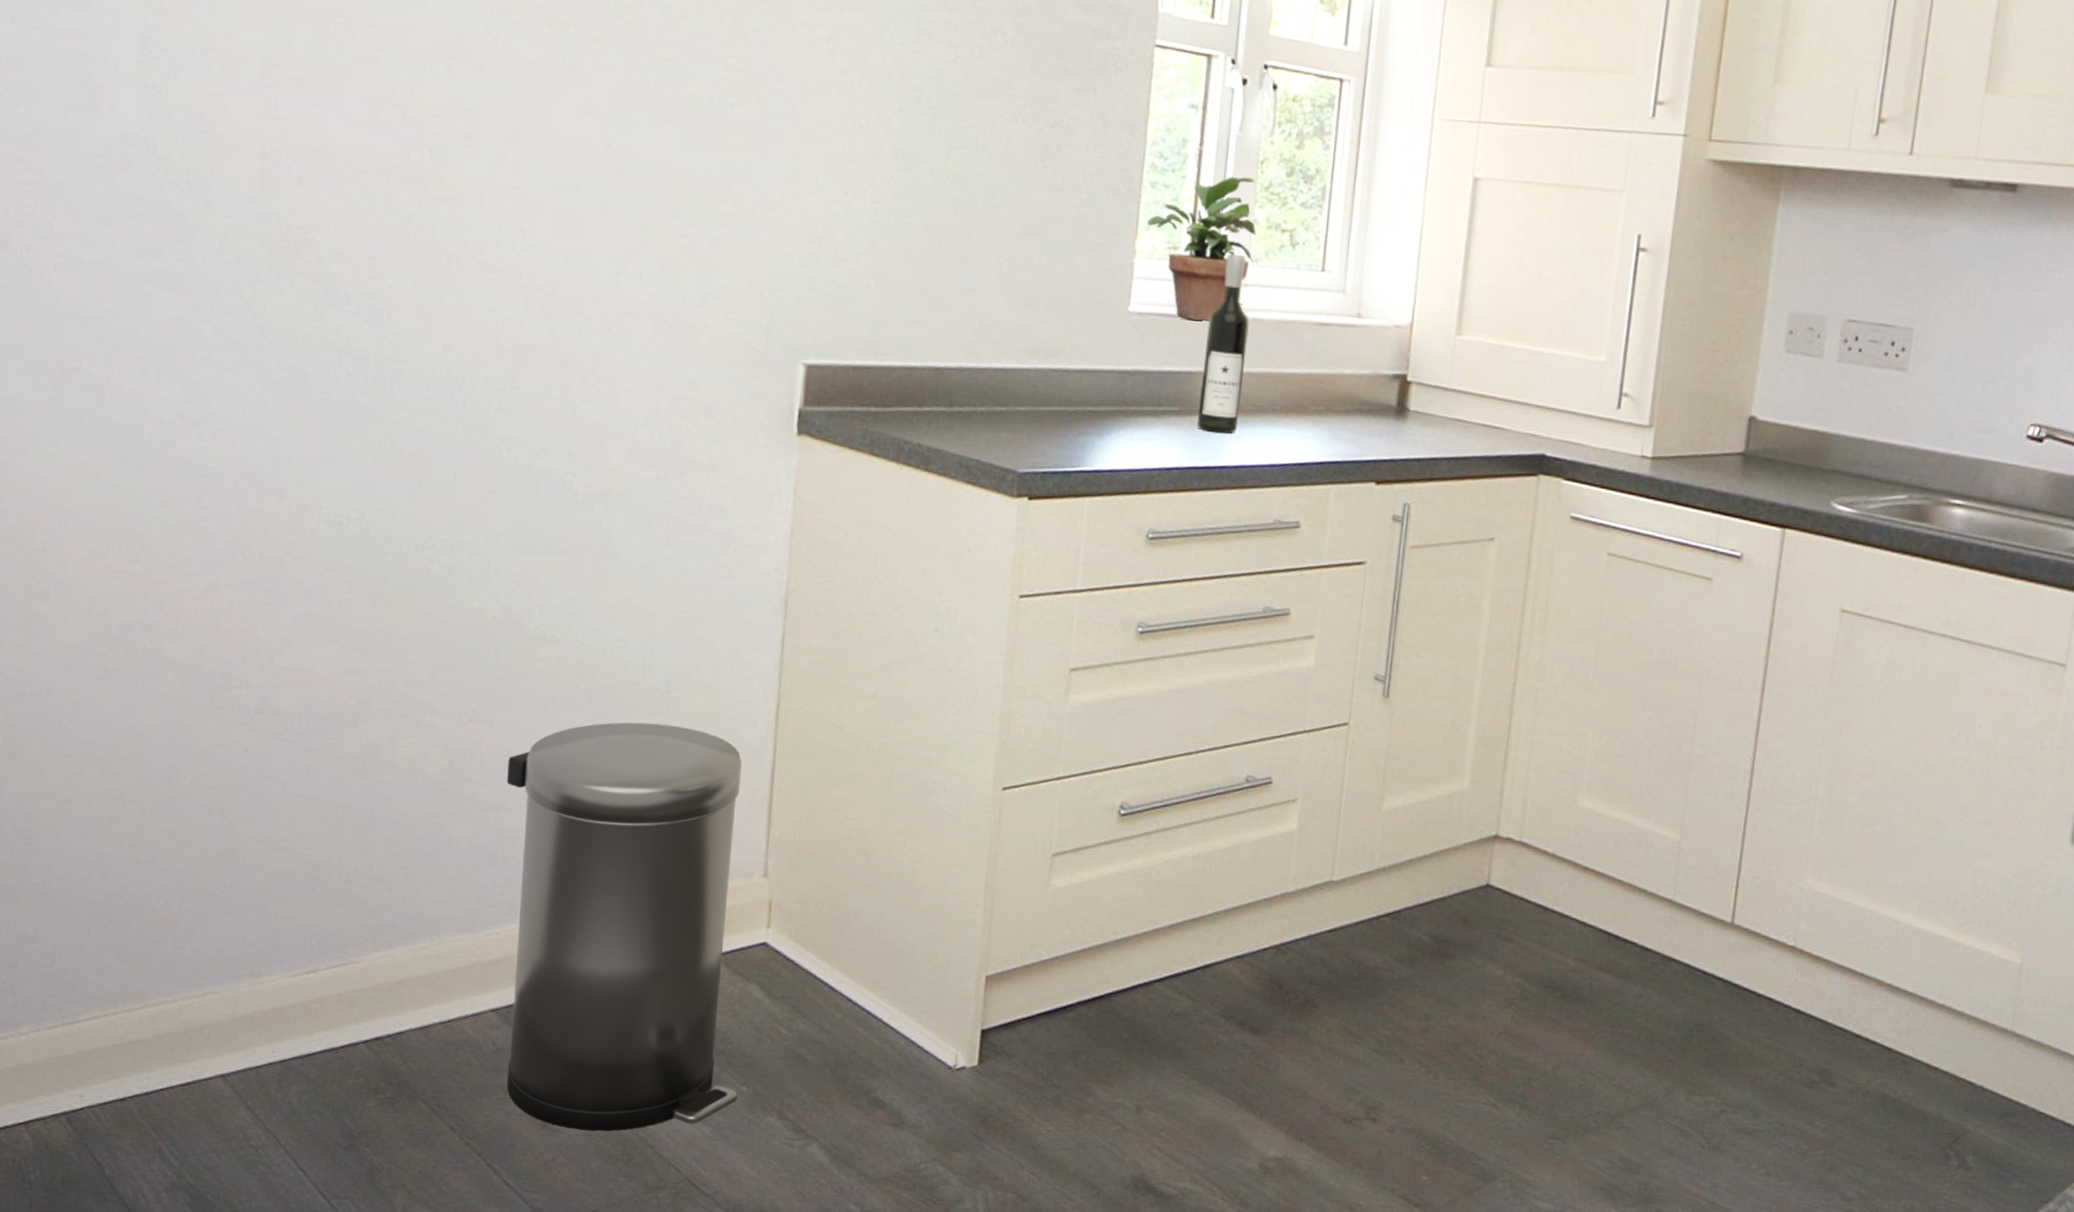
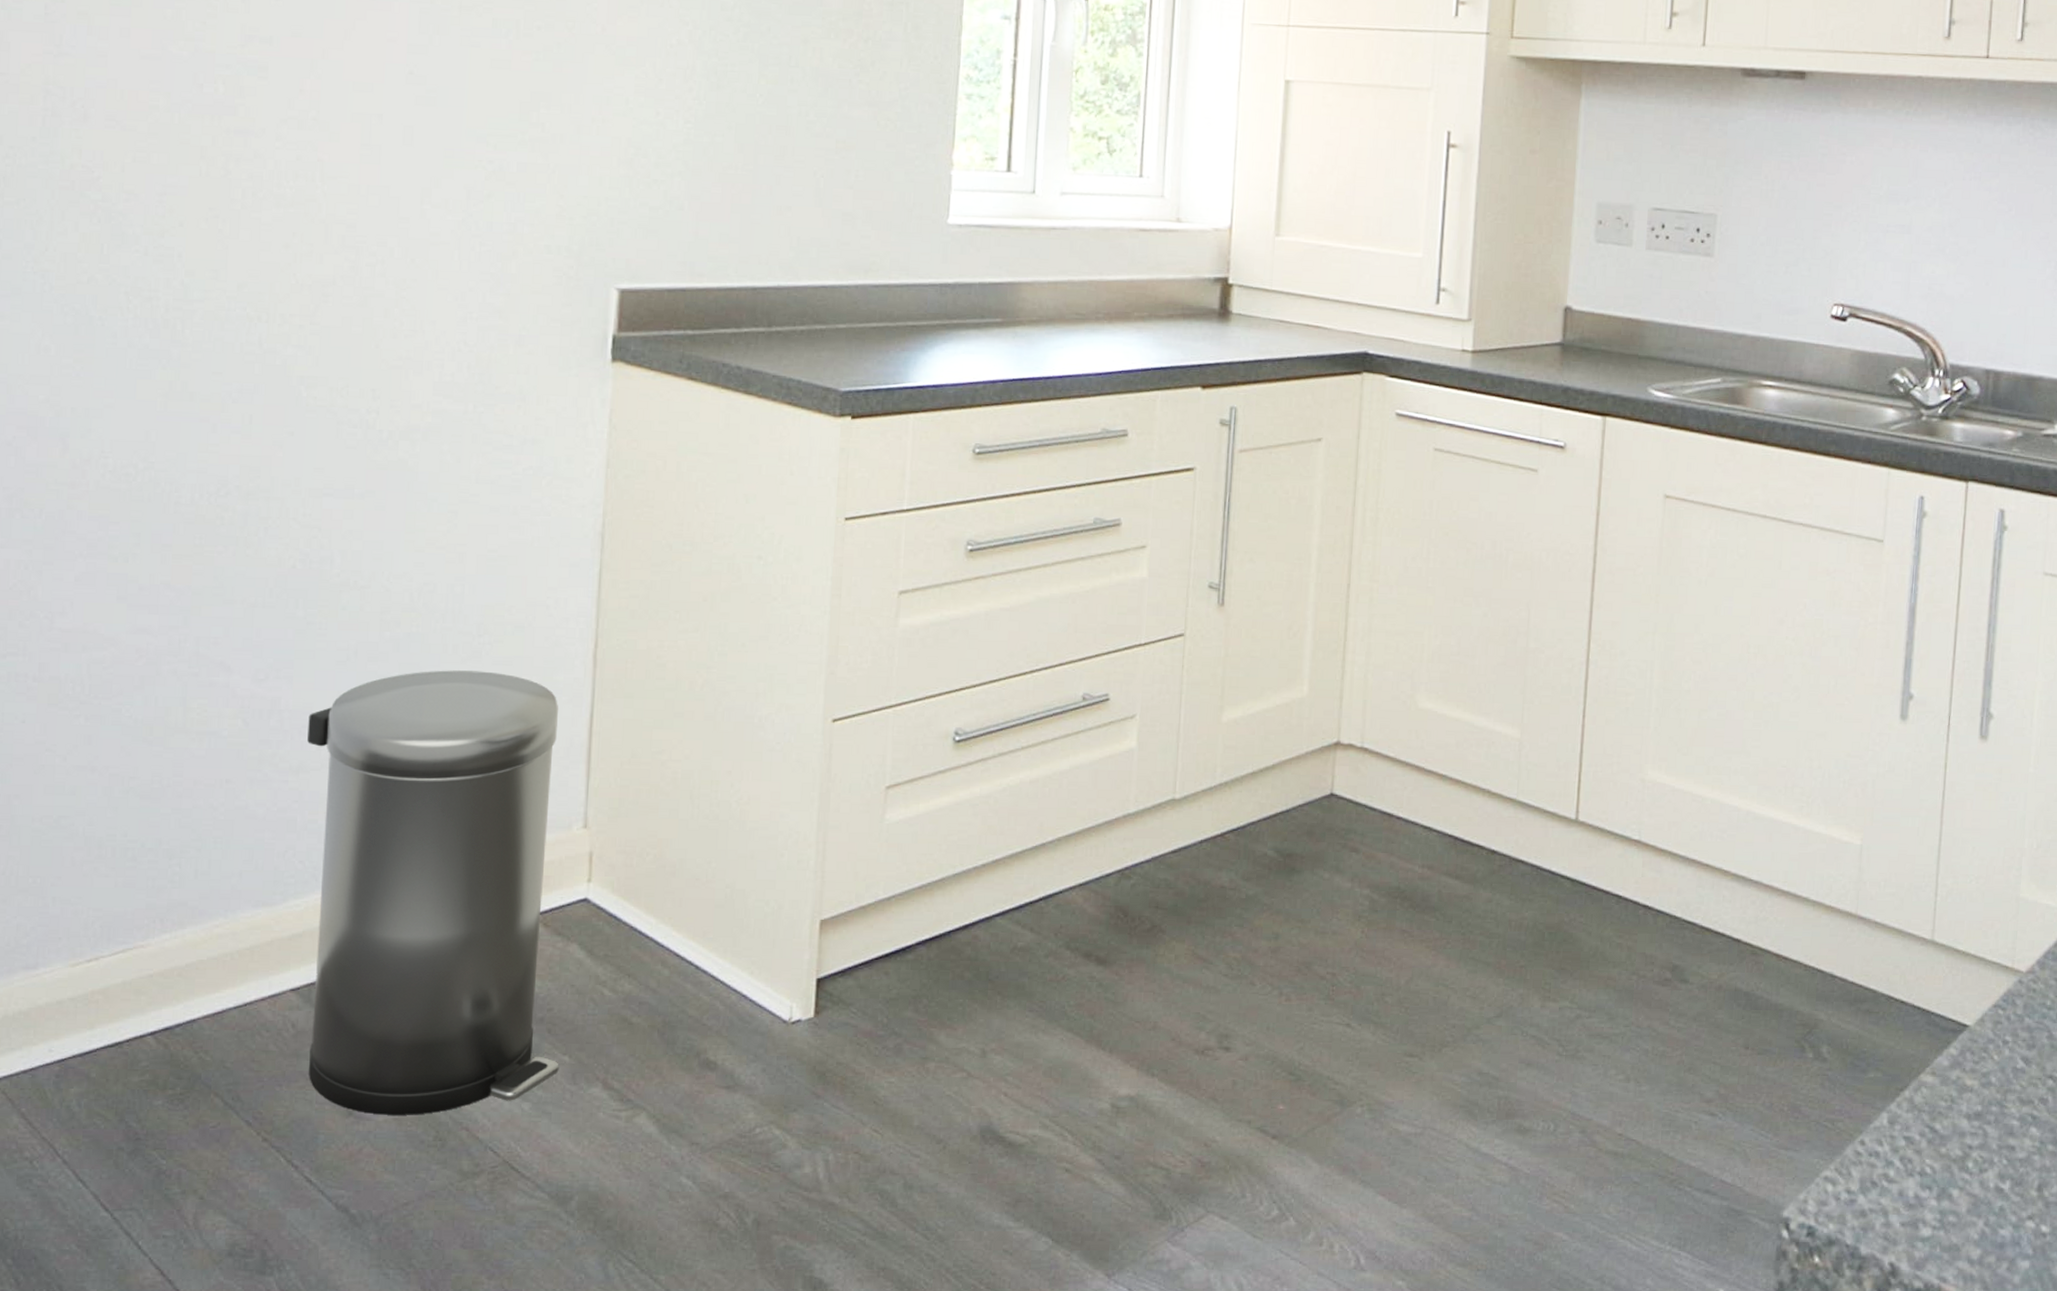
potted plant: present [1146,177,1256,322] -> none [963,86,1073,232]
bottle: present [1197,254,1249,433] -> none [1020,163,1069,343]

